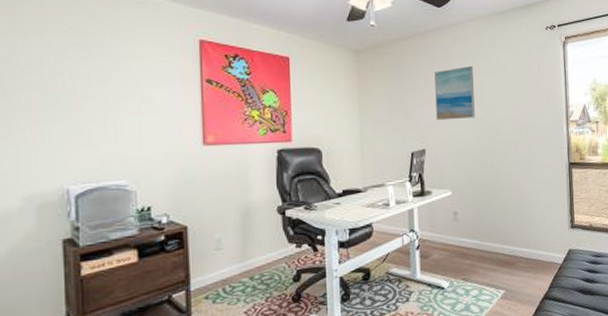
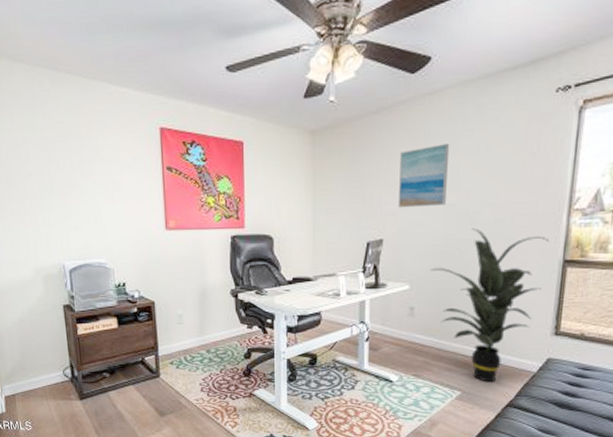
indoor plant: none [468,137,556,278] -> present [430,228,549,382]

